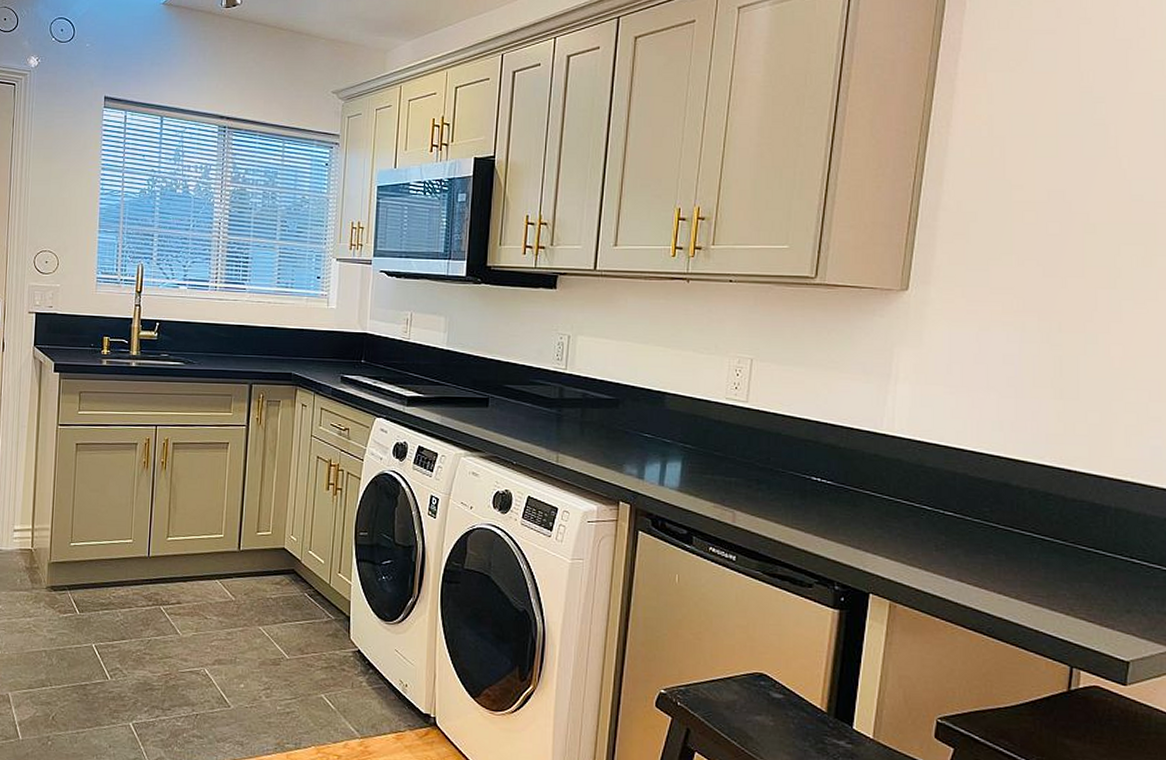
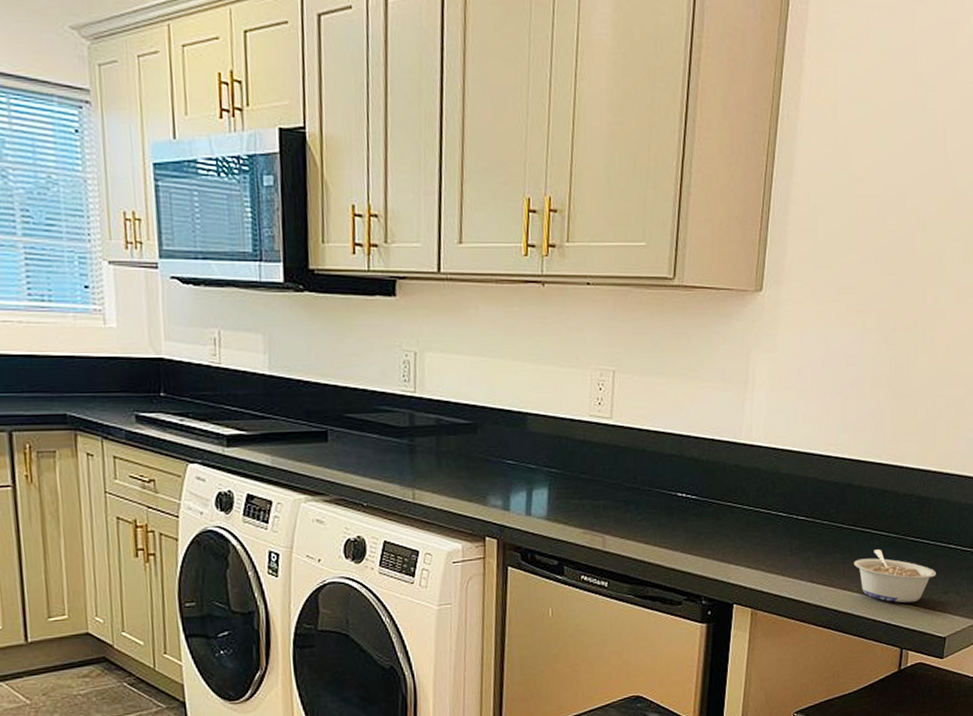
legume: none [1011,555,1116,618] -> present [854,549,937,603]

